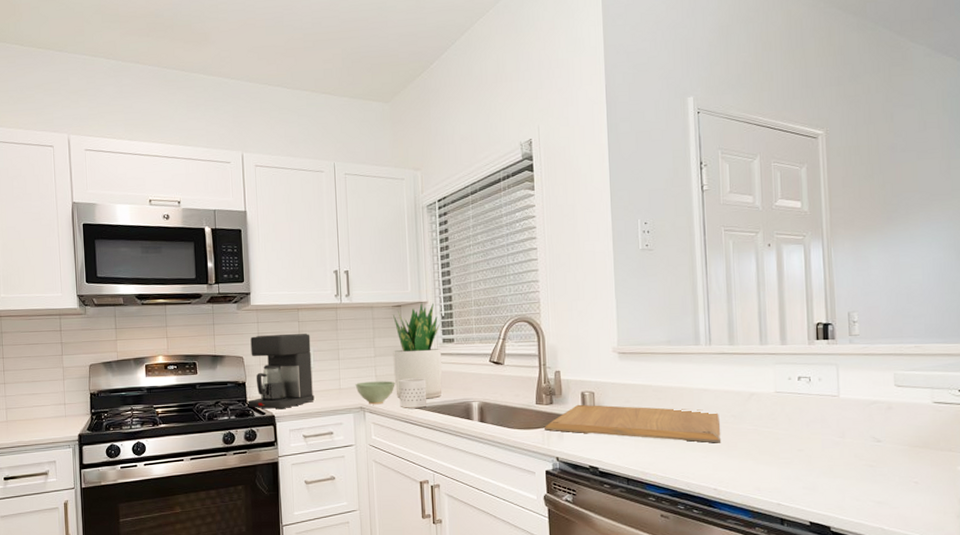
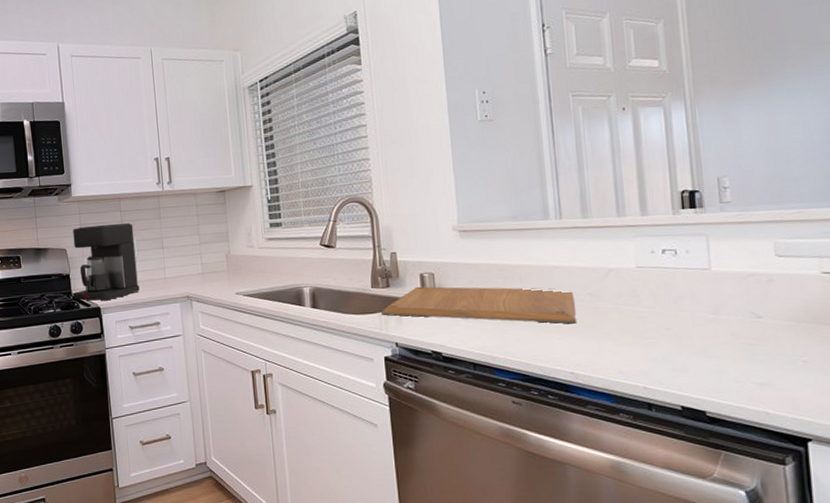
bowl: present [355,381,395,405] -> none [180,268,222,294]
planter: present [393,302,443,399] -> none [217,186,271,286]
mug: present [399,378,427,408] -> none [225,264,256,296]

